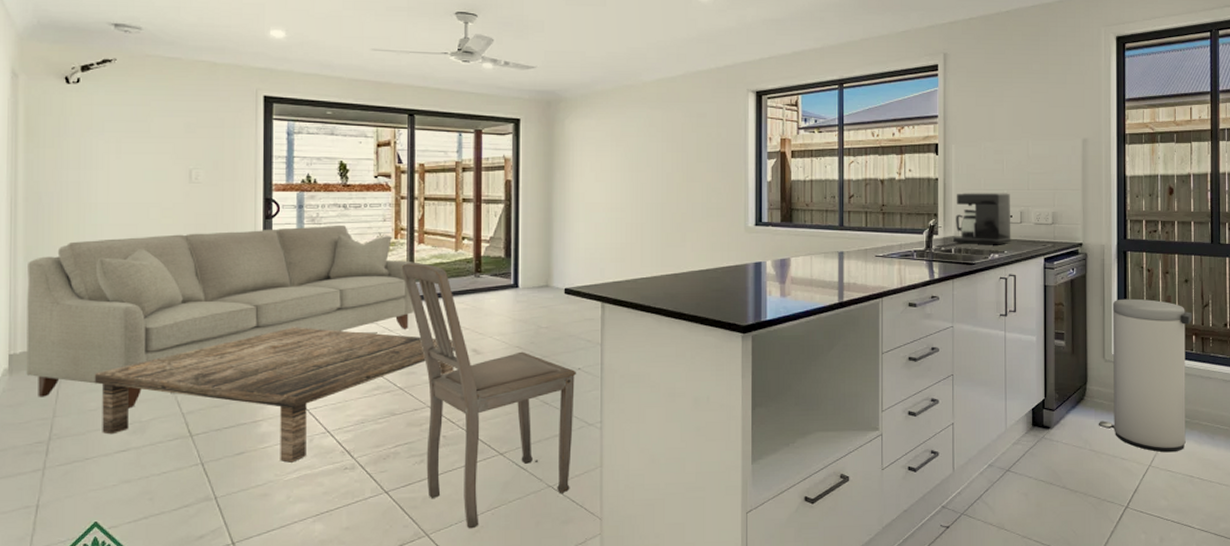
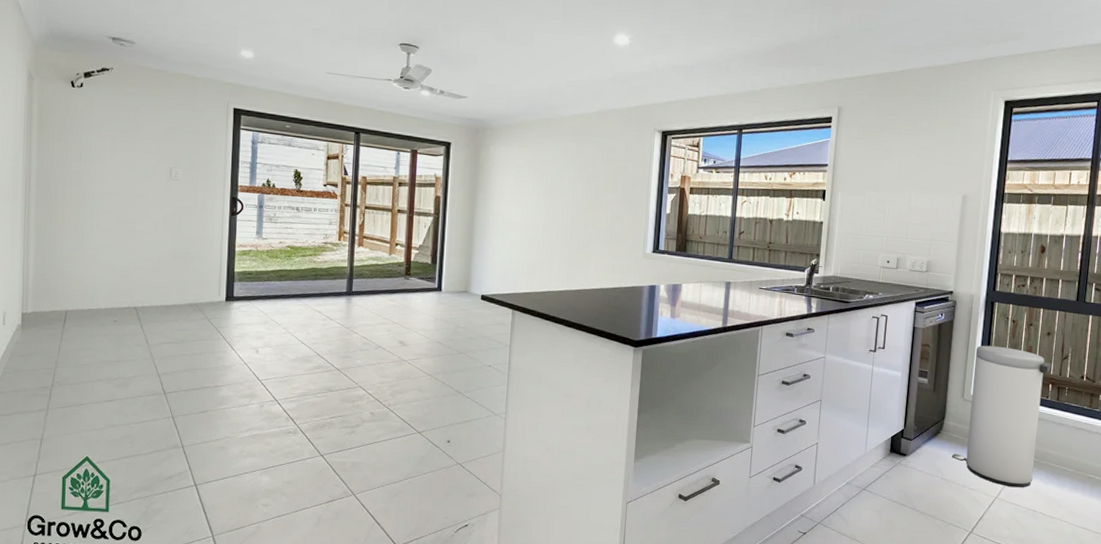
sofa: present [26,224,414,409] -> none [35,222,353,366]
coffee table: present [94,327,455,463] -> none [88,309,385,423]
dining chair: present [401,262,577,529] -> none [342,261,488,493]
coffee maker: present [952,193,1011,245] -> none [831,237,889,287]

